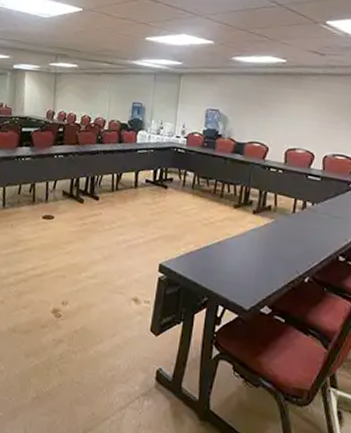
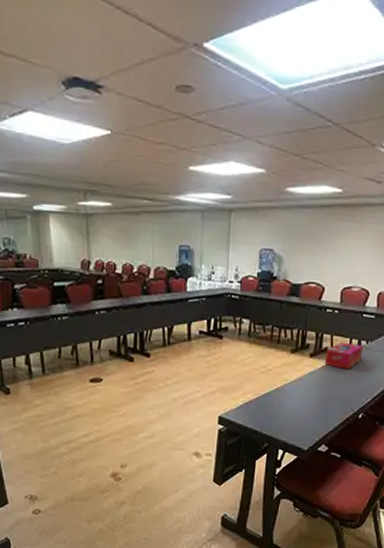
tissue box: none [268,201,309,230] -> present [324,342,364,369]

